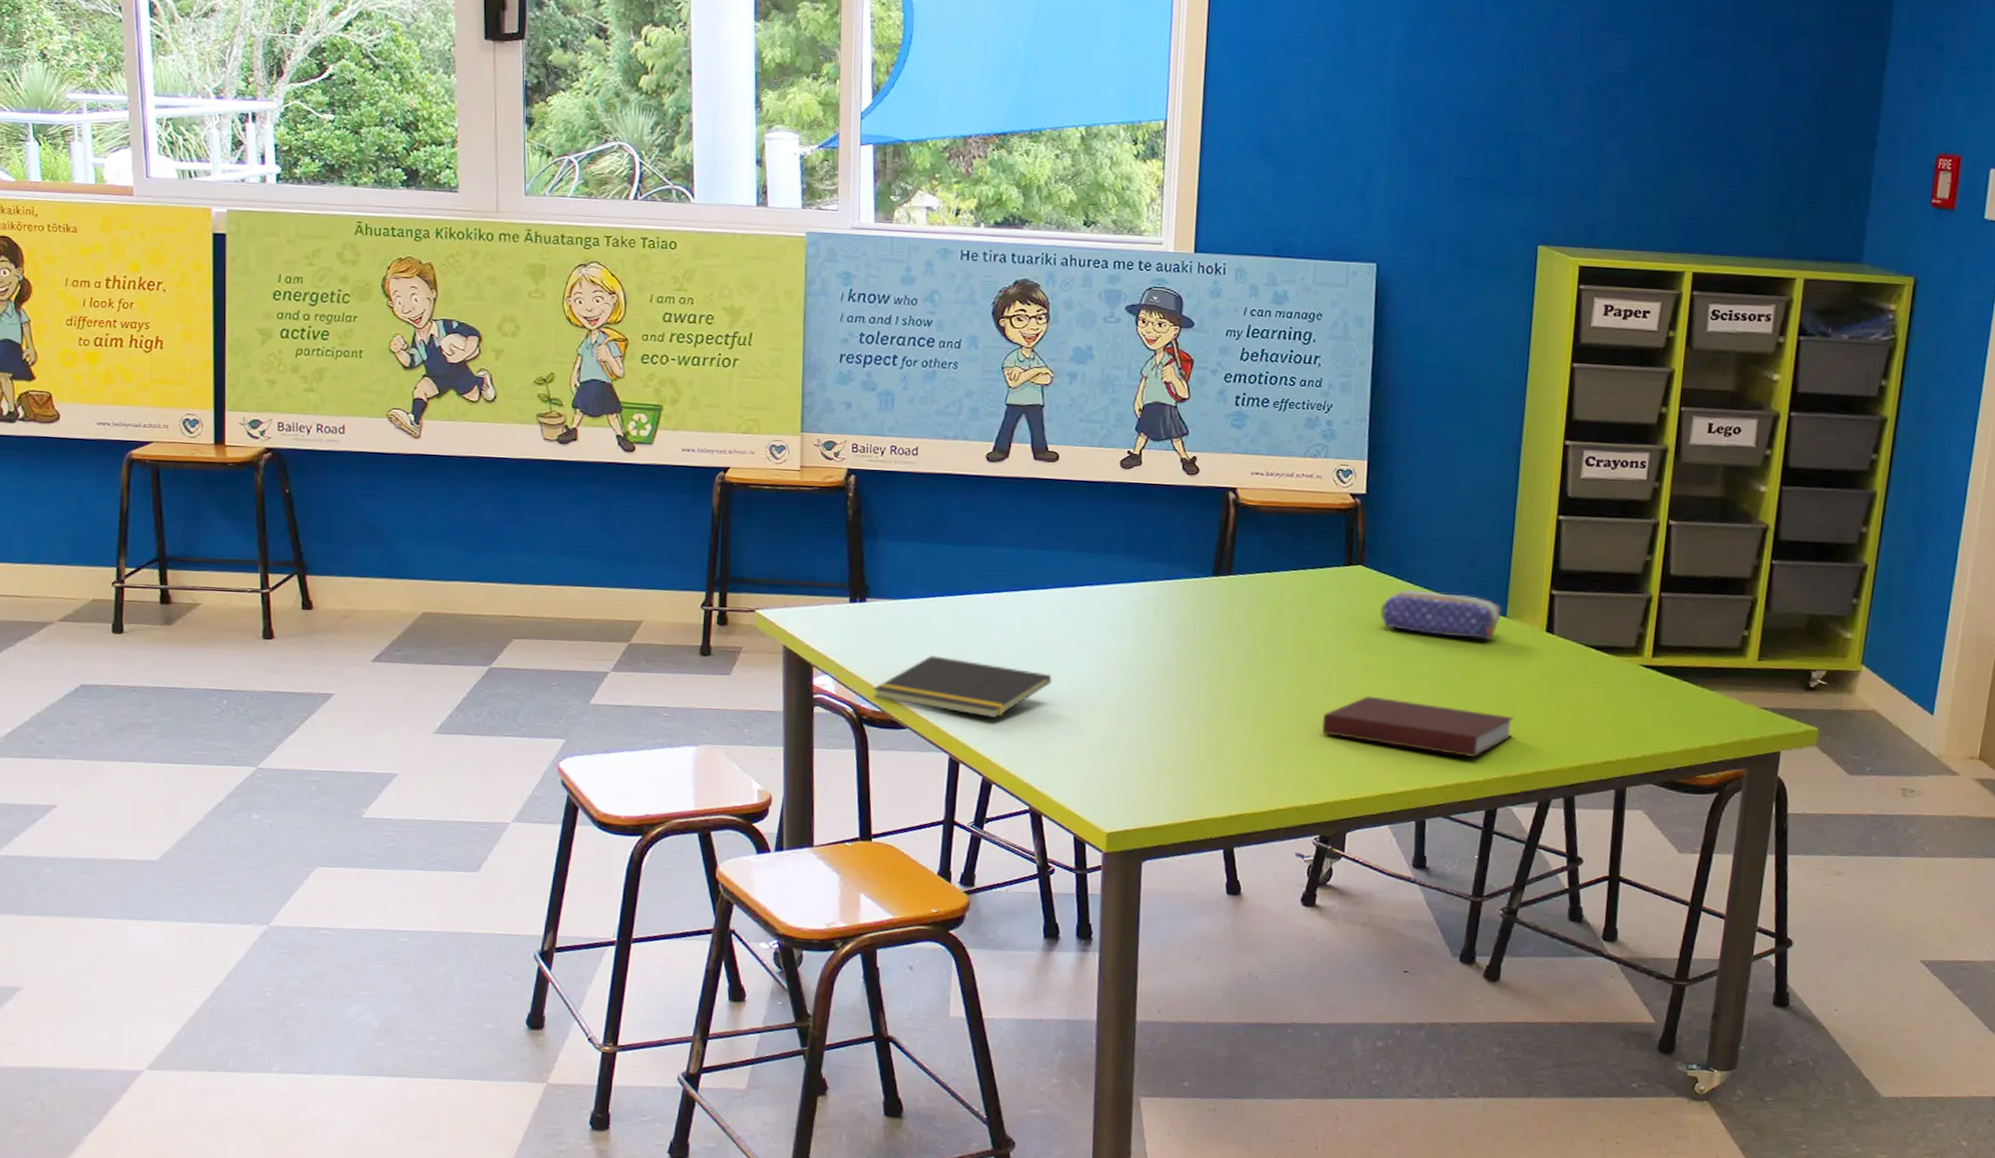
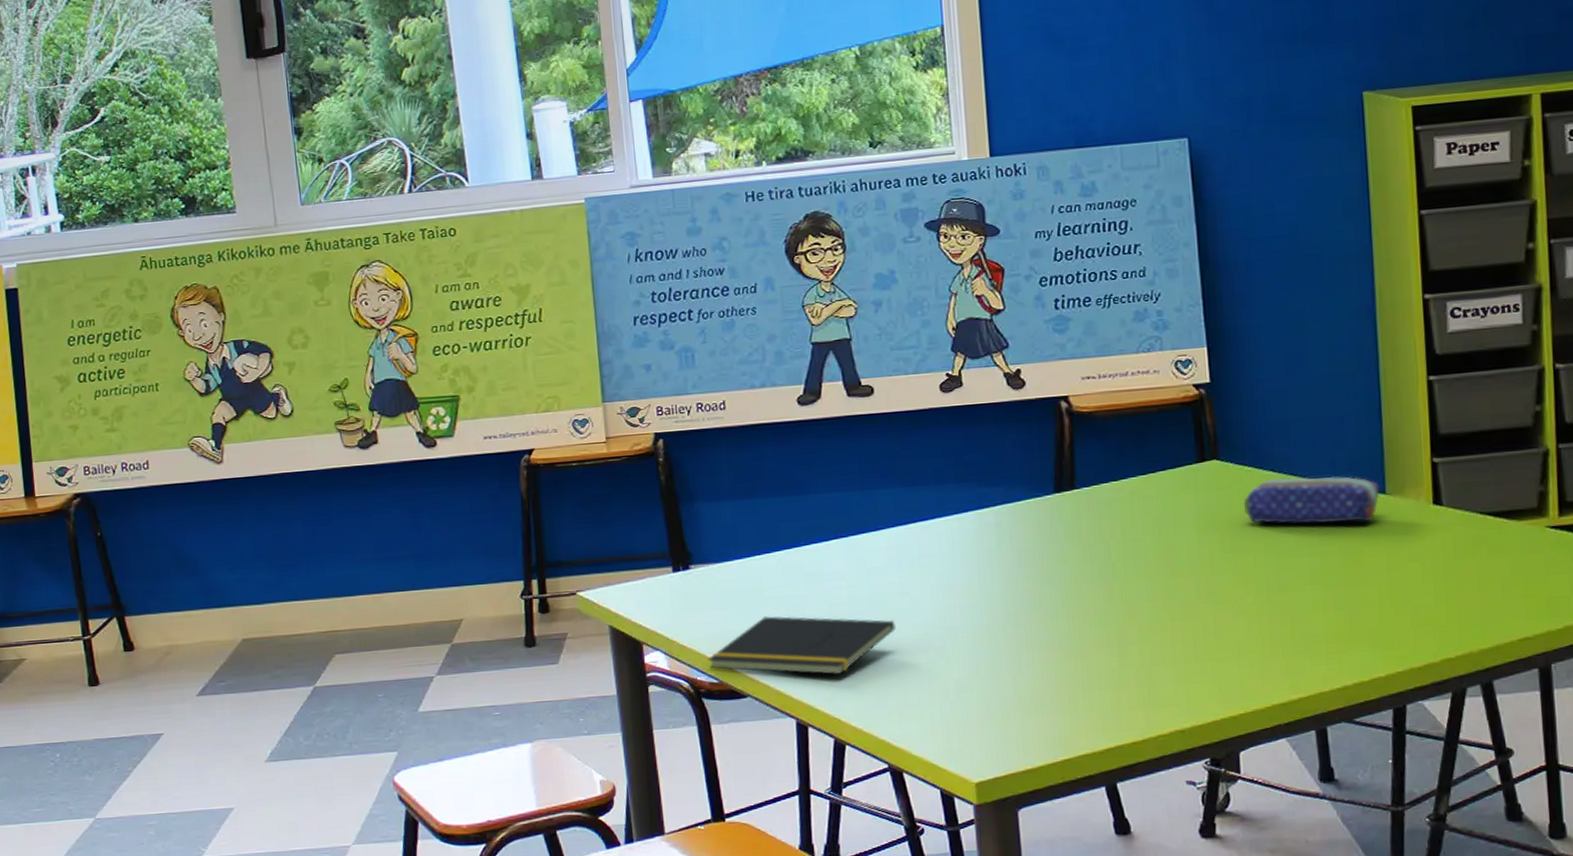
notebook: present [1322,696,1514,758] -> none [1196,598,1412,653]

